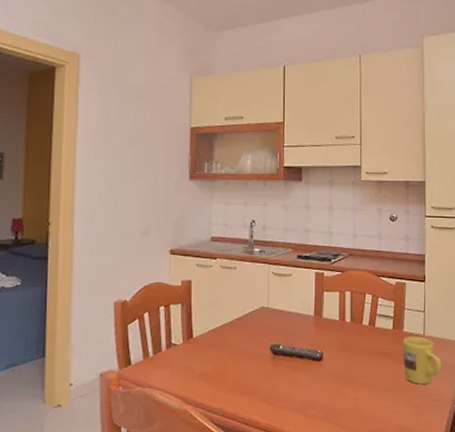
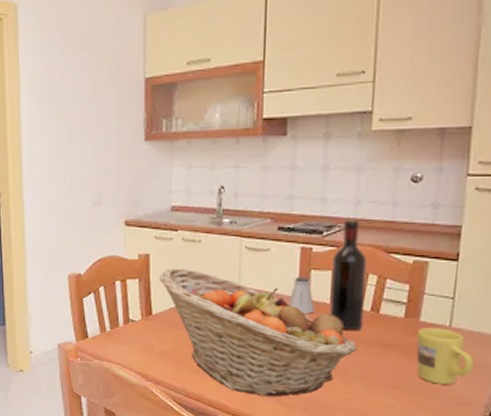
fruit basket: none [200,293,360,409] -> present [159,268,357,397]
saltshaker: none [308,298,328,330] -> present [289,277,315,314]
wine bottle: none [339,249,364,343] -> present [329,219,368,331]

